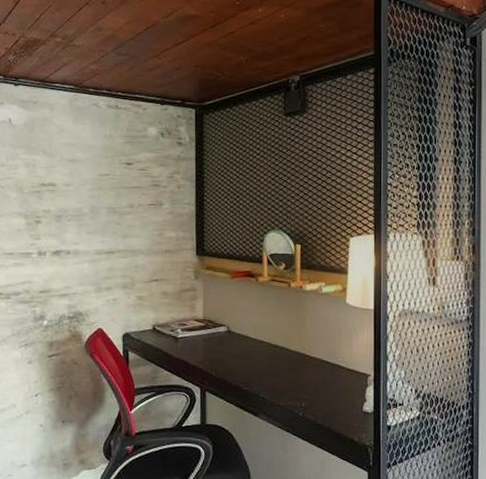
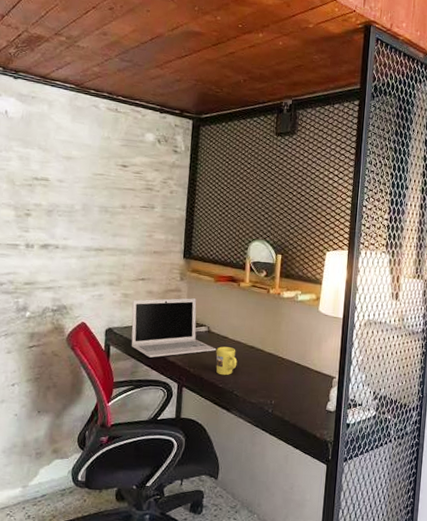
laptop: none [147,297,238,362] -> present [131,298,216,358]
mug: none [238,347,262,378] -> present [215,346,238,376]

